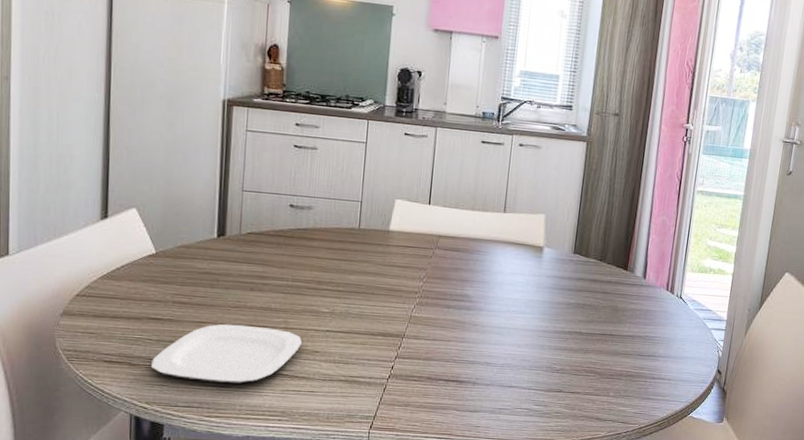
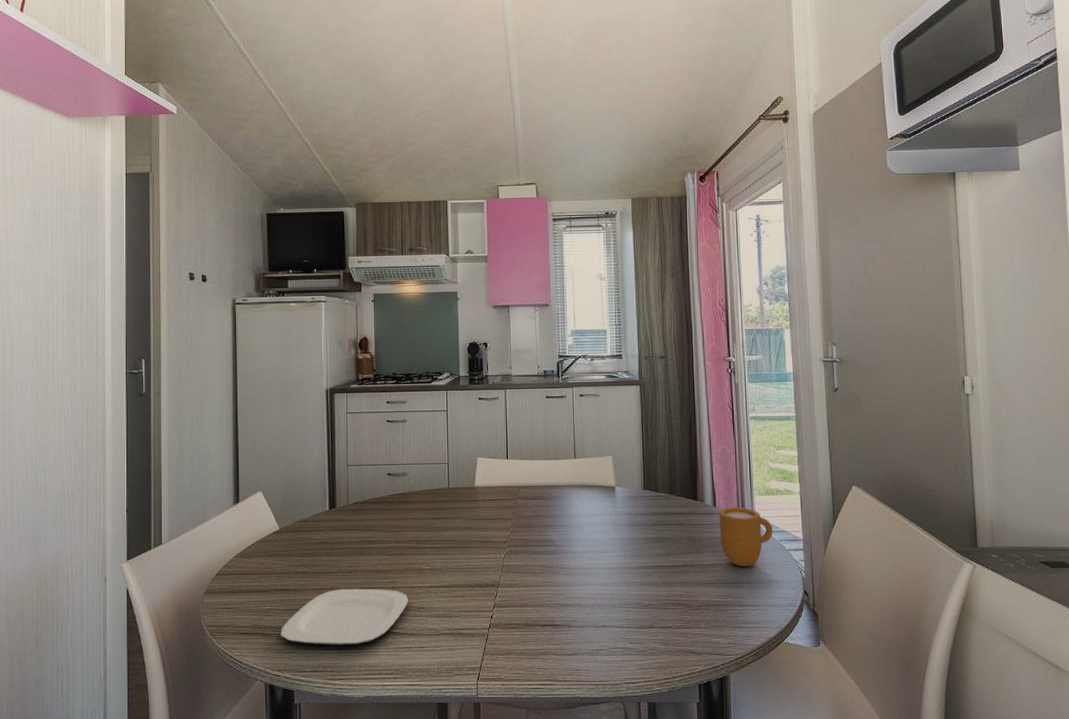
mug: none [643,280,699,342] -> present [719,507,773,567]

